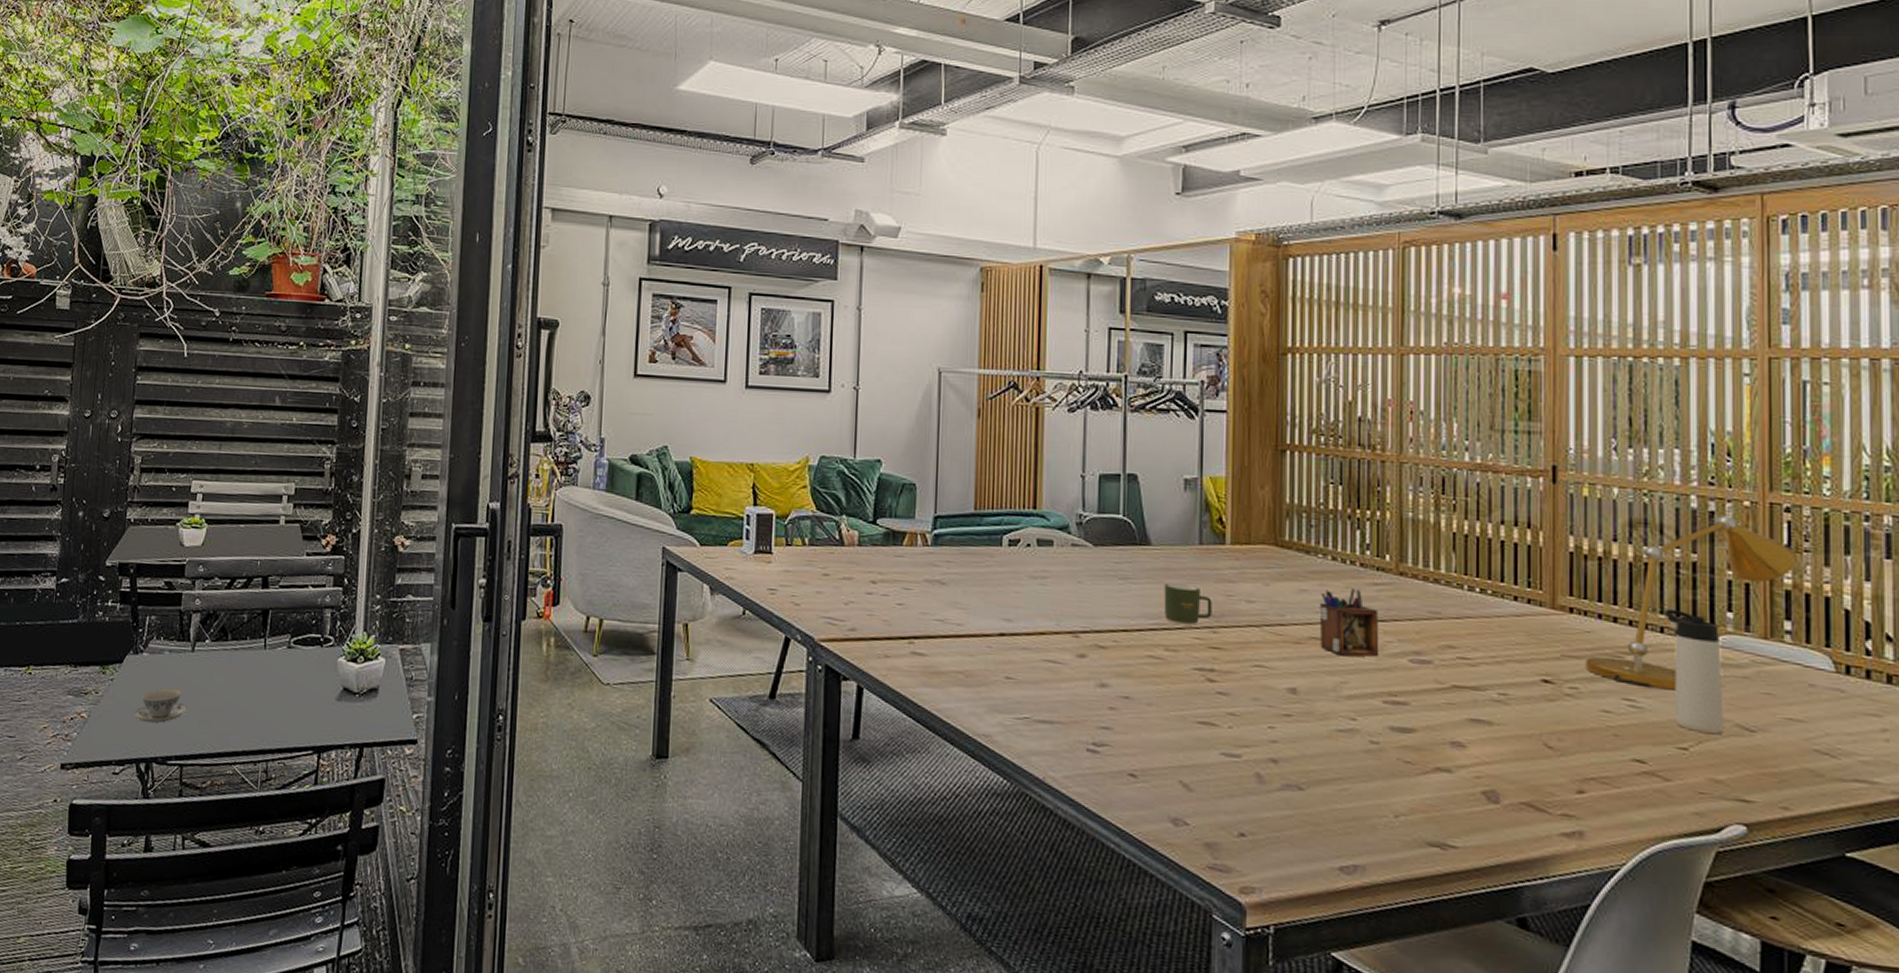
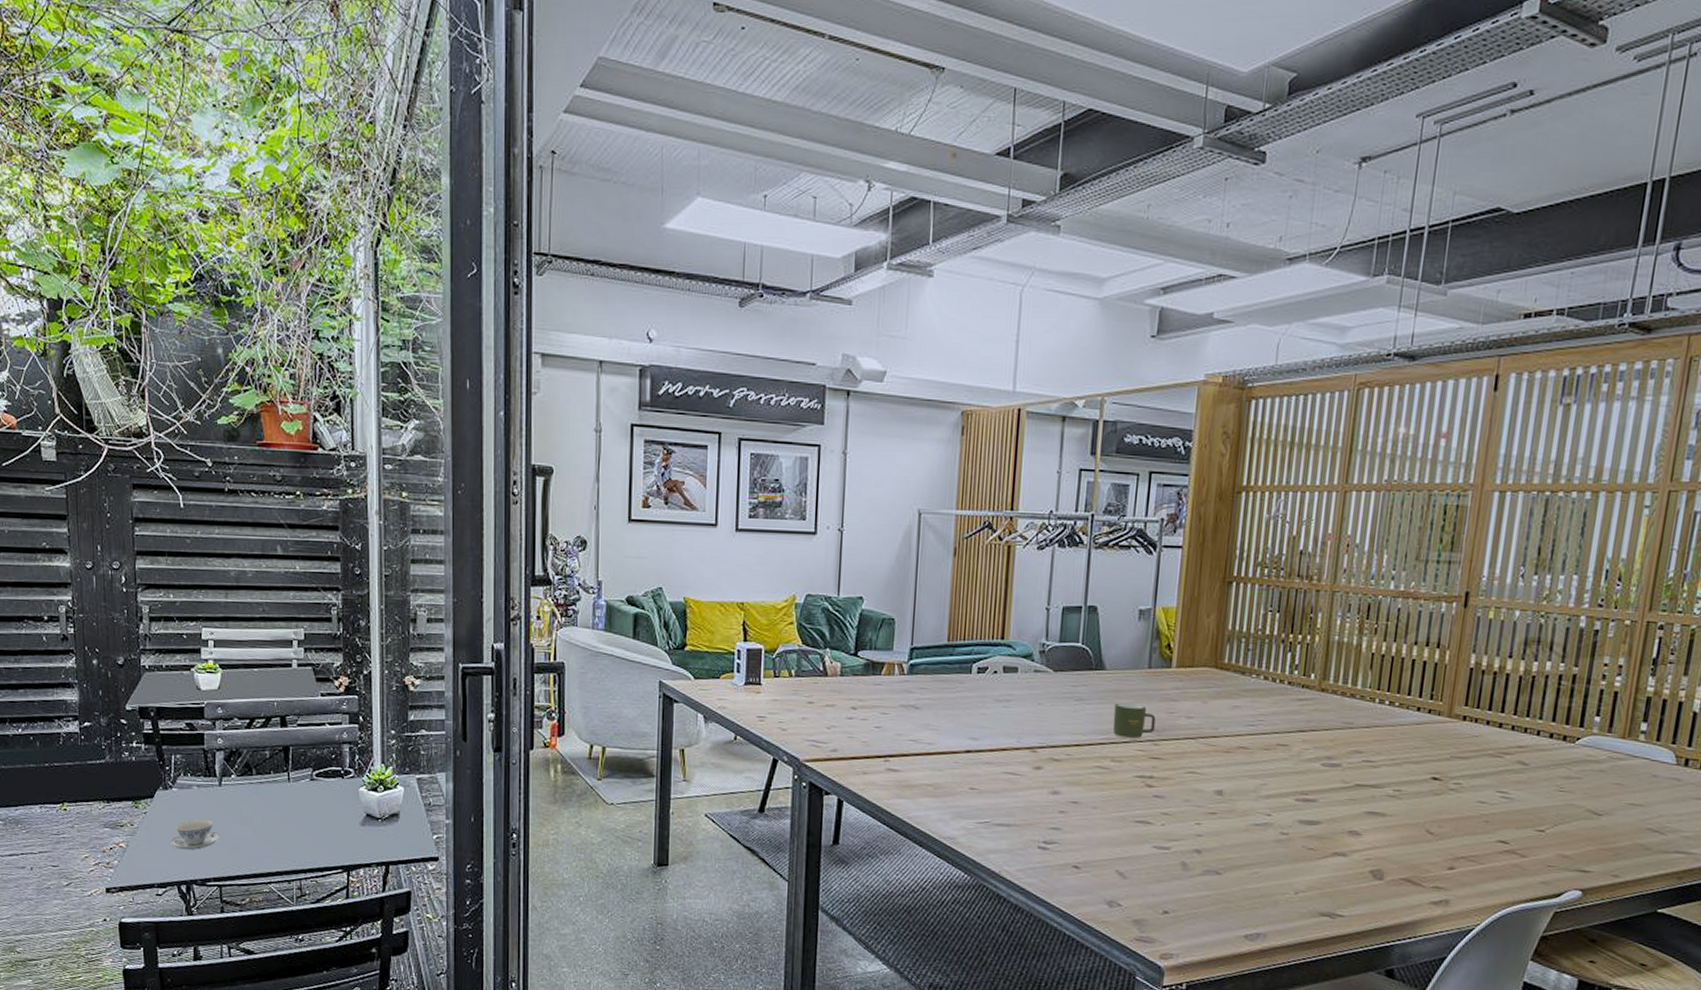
desk organizer: present [1319,588,1380,657] -> none [1246,703,1299,762]
desk lamp: present [1585,515,1799,690] -> none [1469,633,1663,783]
thermos bottle: present [1665,609,1724,735] -> none [1537,715,1587,819]

